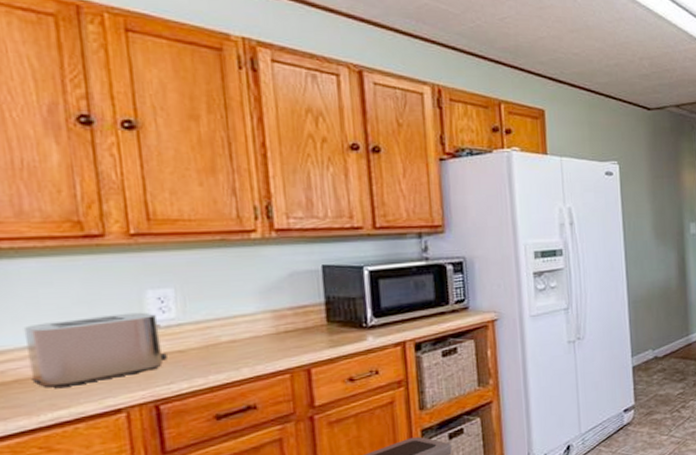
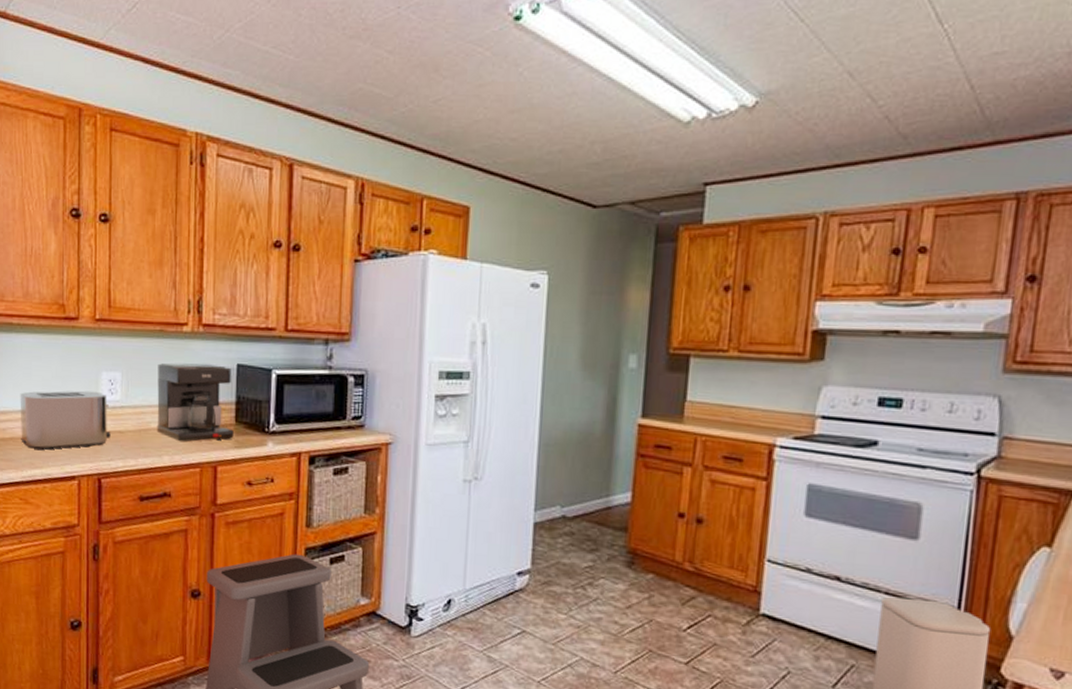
coffee maker: none [222,268,327,351] -> present [157,362,234,443]

